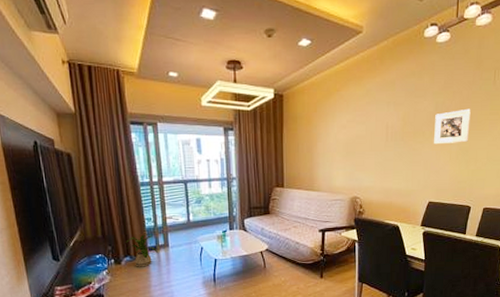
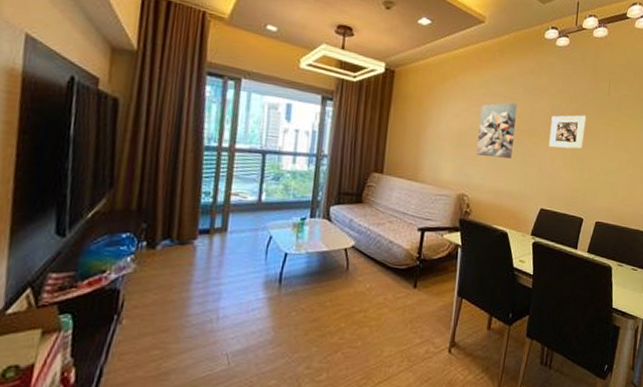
house plant: present [125,234,159,267] -> none [167,212,212,256]
wall art: none [365,106,401,162] -> present [477,102,518,159]

